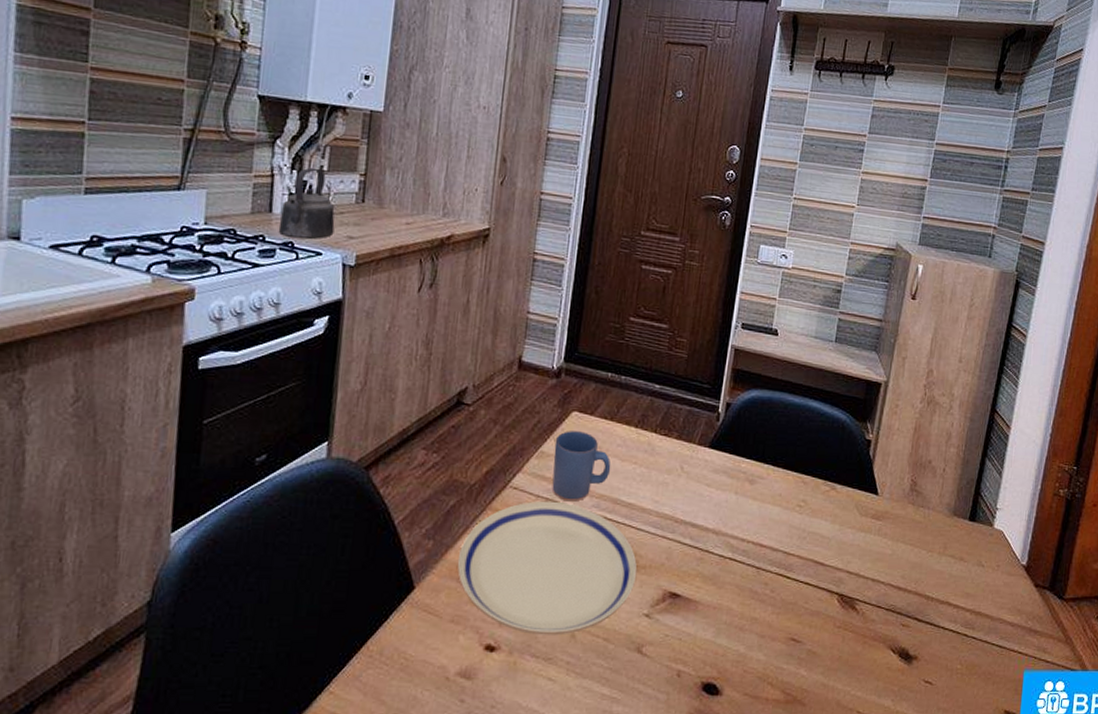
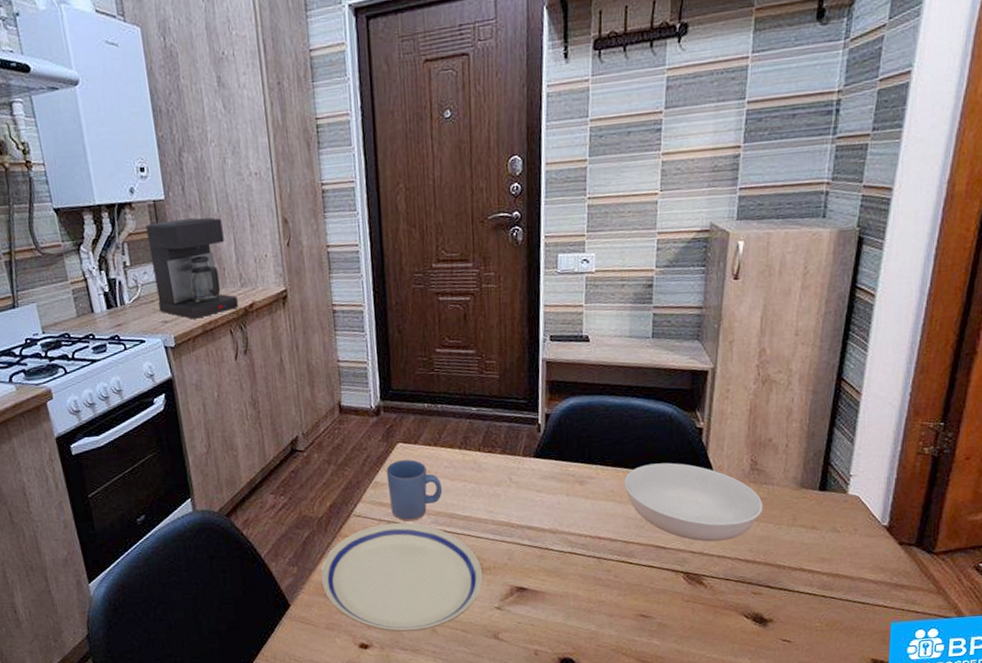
kettle: present [278,167,335,239] -> none [100,264,150,332]
coffee maker: none [347,132,438,241] -> present [146,217,238,319]
bowl: none [792,471,919,563] -> present [624,462,763,542]

